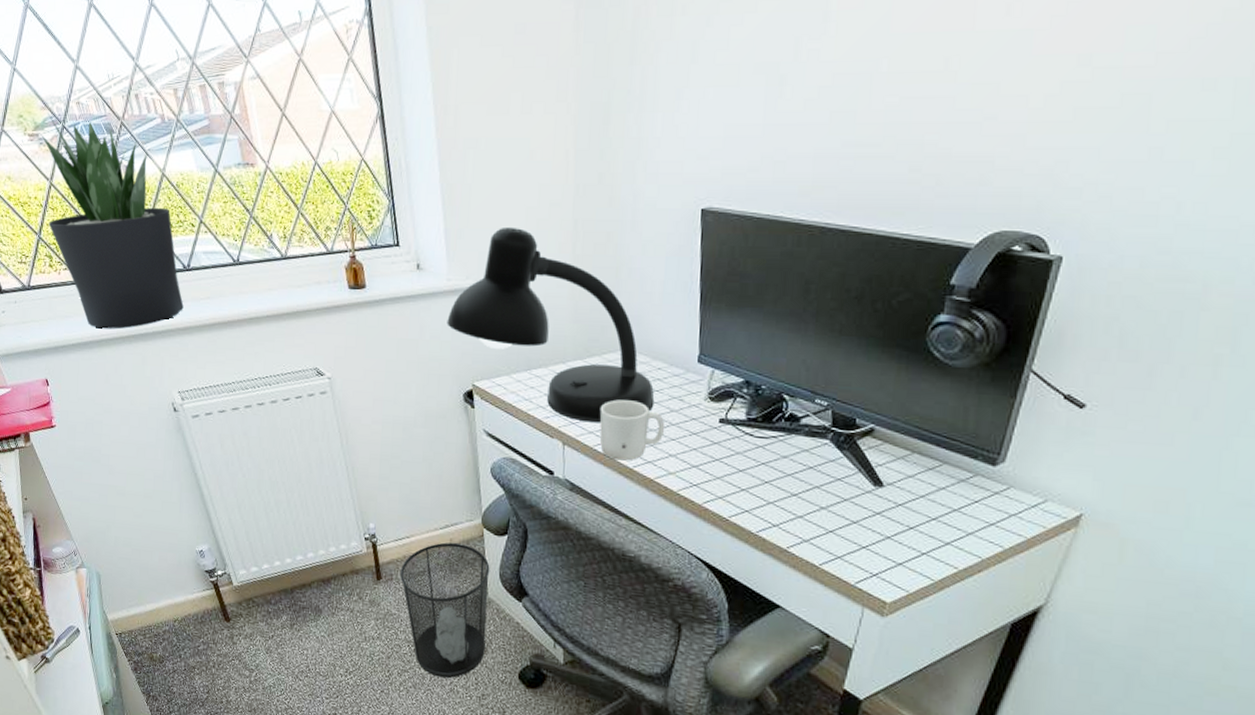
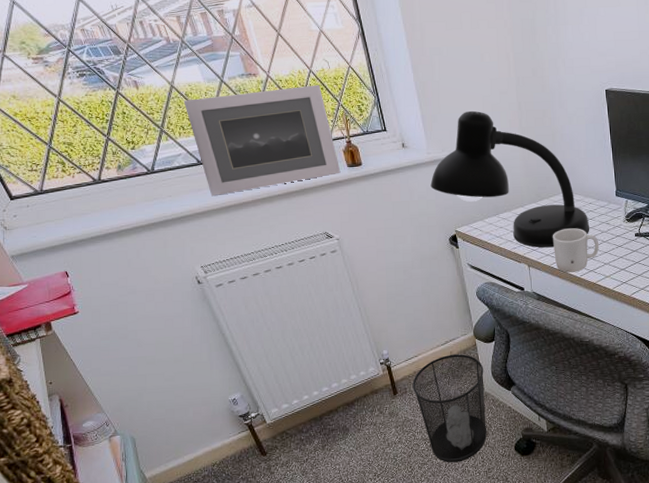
planter: present [41,113,184,330] -> none [46,39,200,221]
picture frame: none [174,181,340,311] -> present [183,85,341,197]

